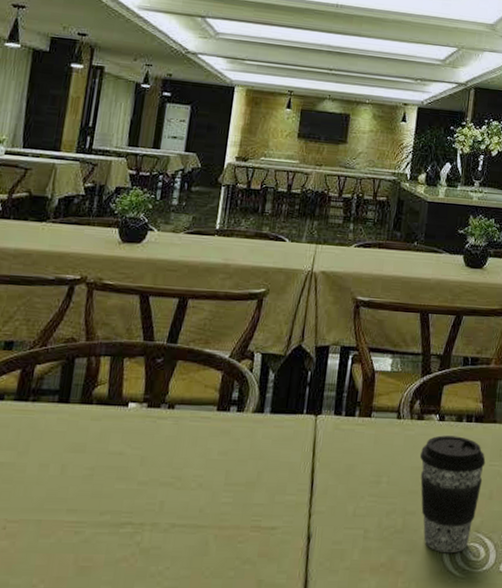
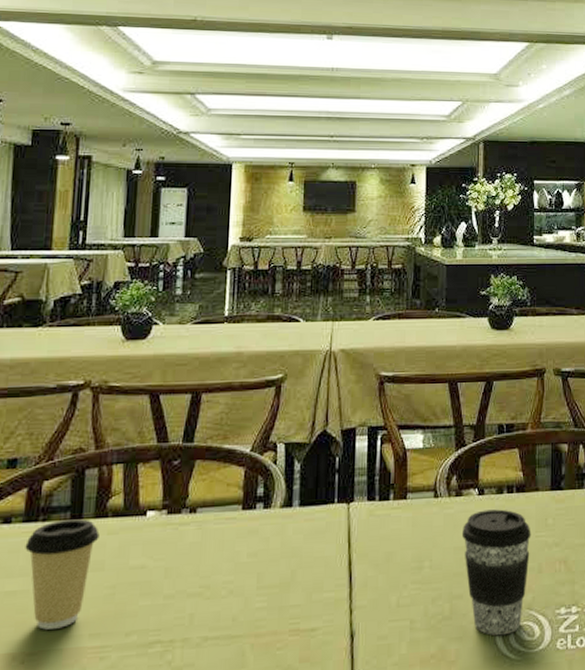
coffee cup: none [14,402,84,501] -> present [25,519,100,630]

